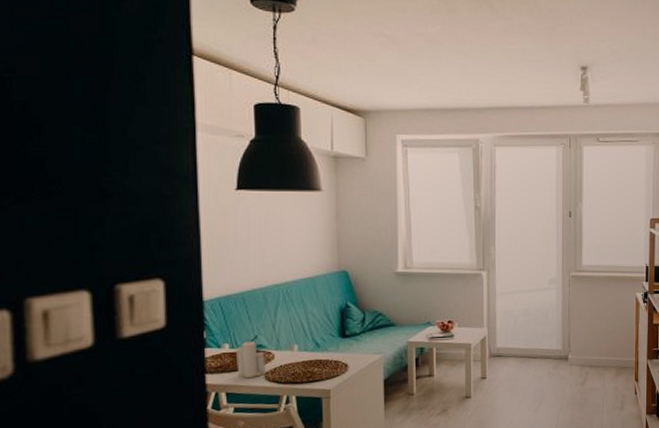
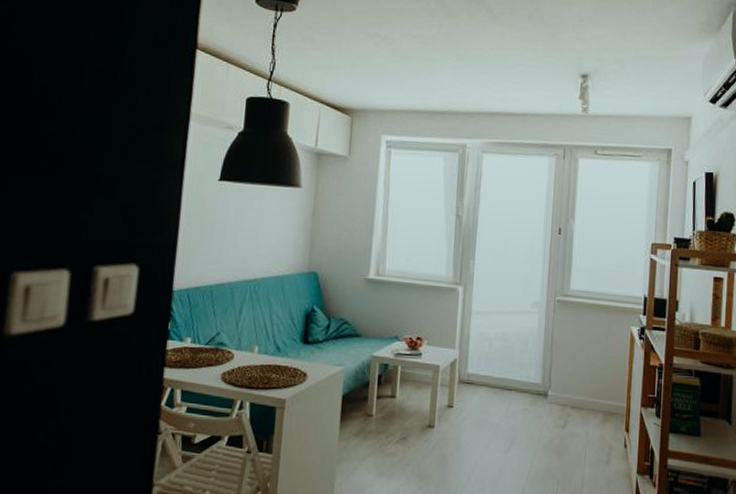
candle: present [236,340,265,379] -> none [195,336,225,378]

